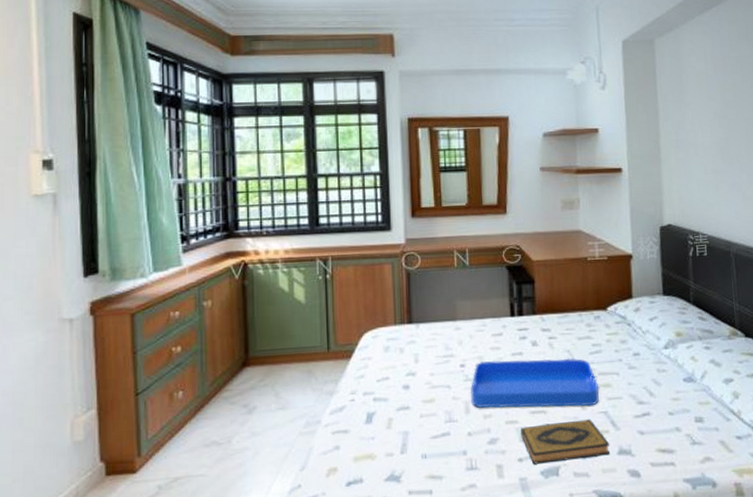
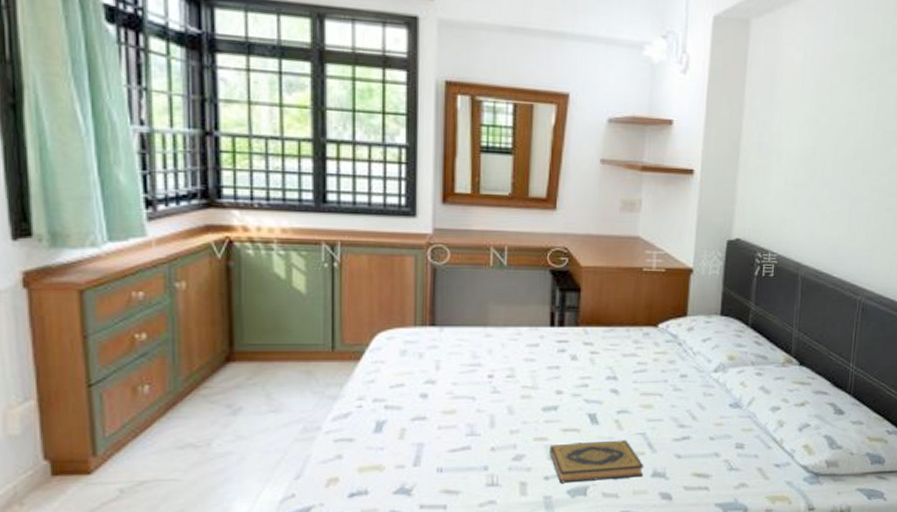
serving tray: present [470,358,599,409] -> none [496,372,639,427]

